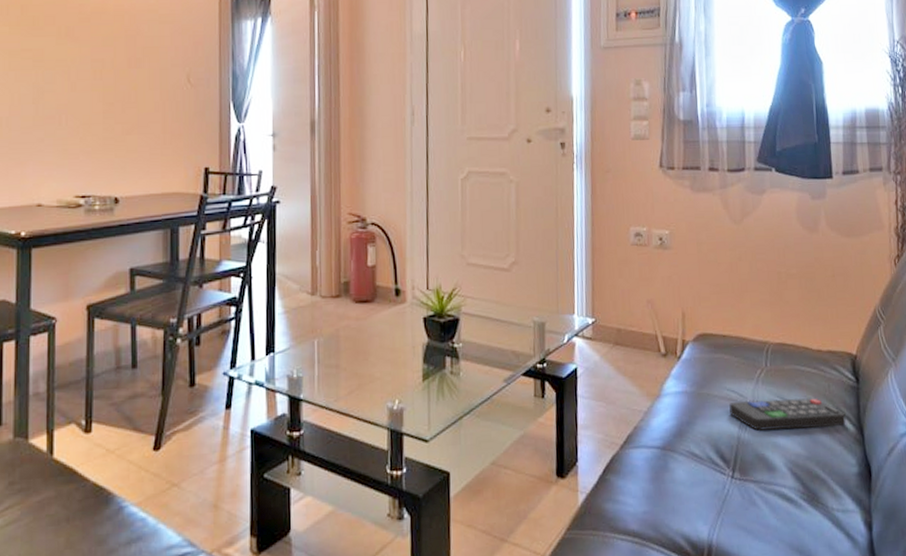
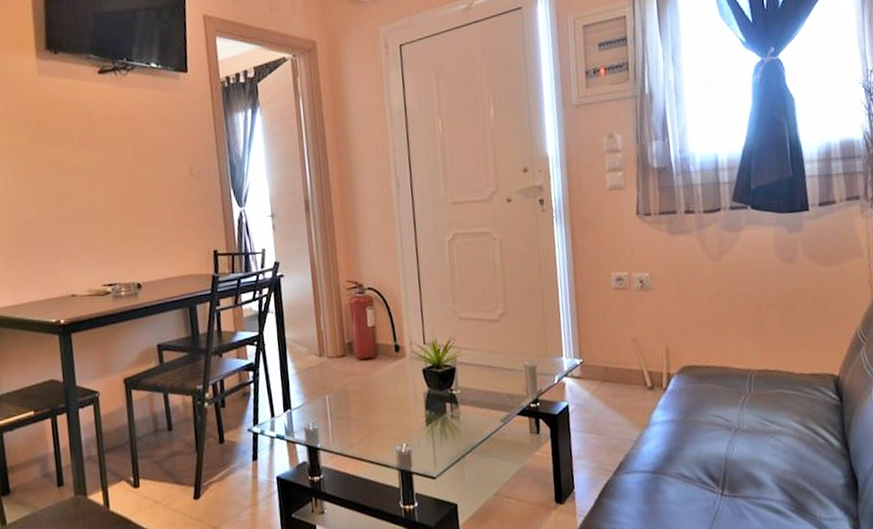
remote control: present [729,398,846,431] -> none [716,418,831,451]

